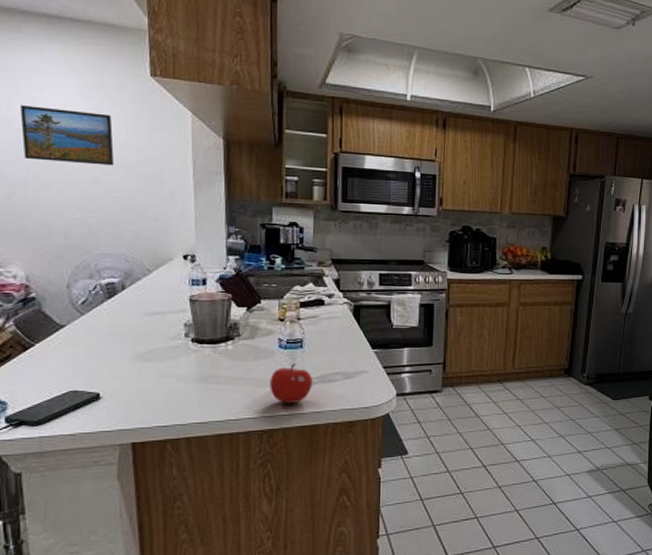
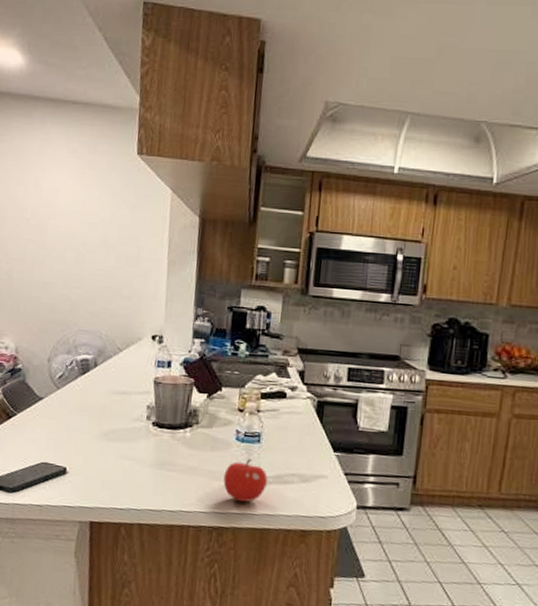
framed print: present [20,105,115,166] -> none [24,185,100,244]

